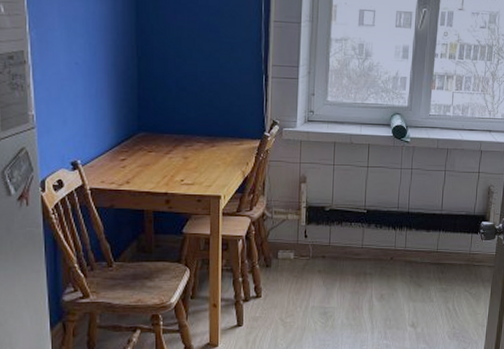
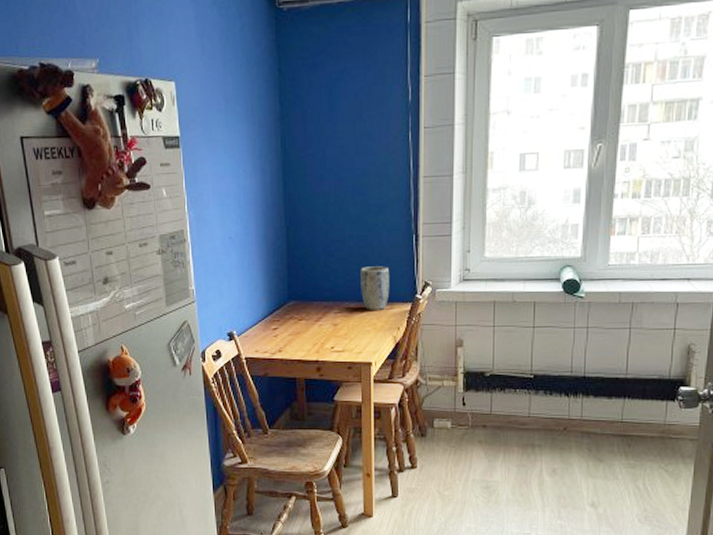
plant pot: none [212,102,240,145] -> present [361,266,390,310]

